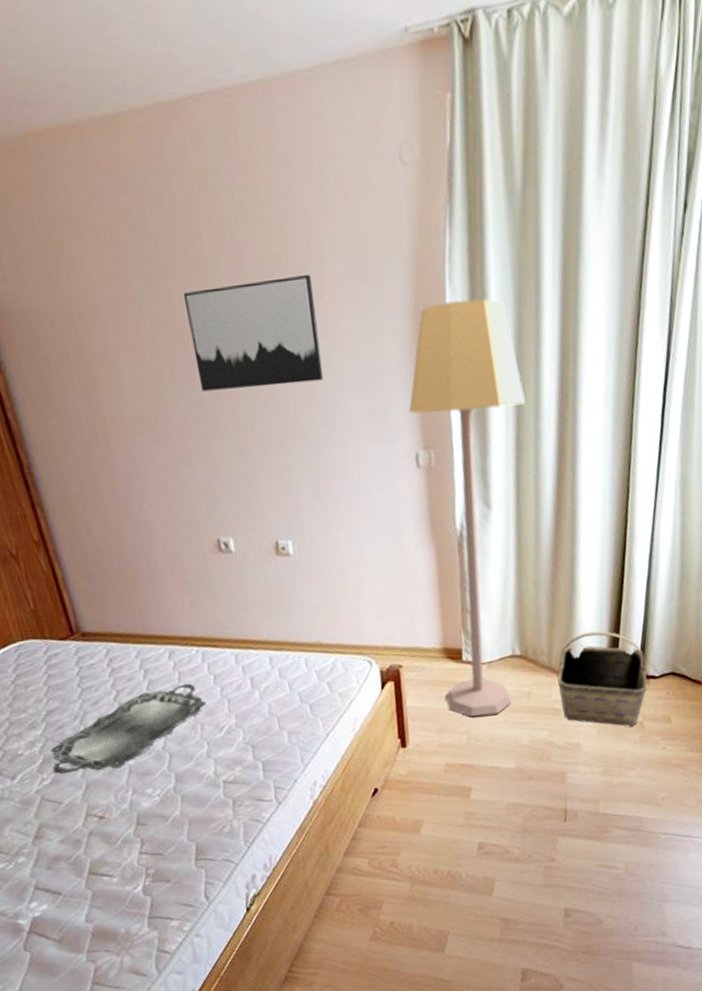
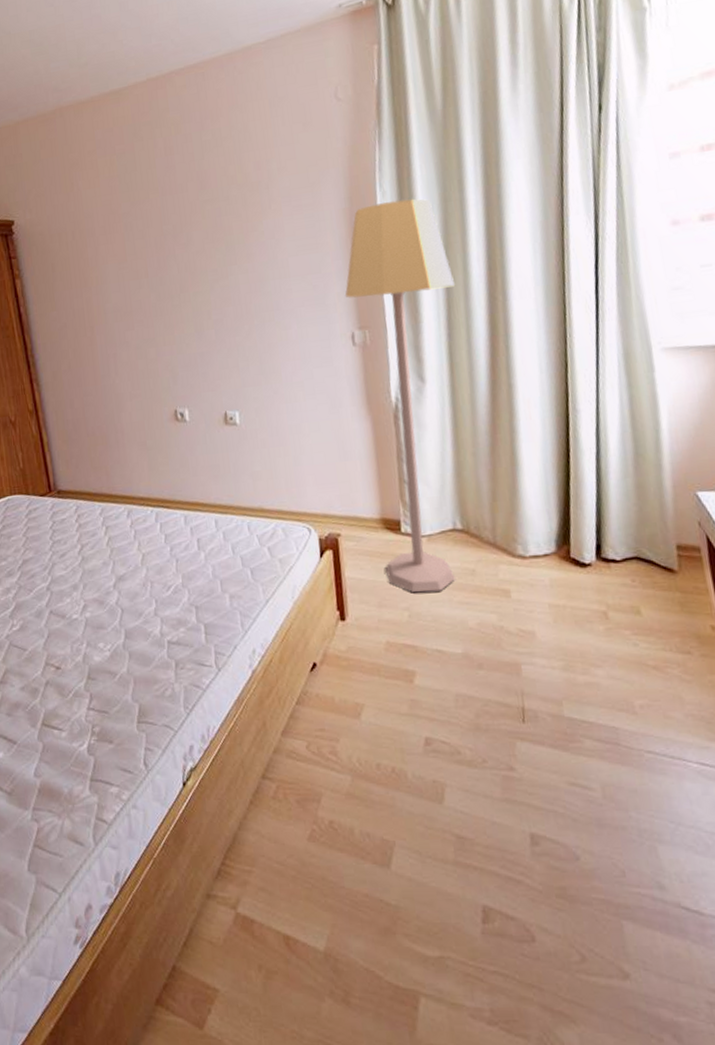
serving tray: present [51,683,207,774] -> none [22,541,157,621]
wall art: present [184,274,324,392] -> none [160,189,270,286]
basket: present [557,631,648,727] -> none [503,507,609,616]

